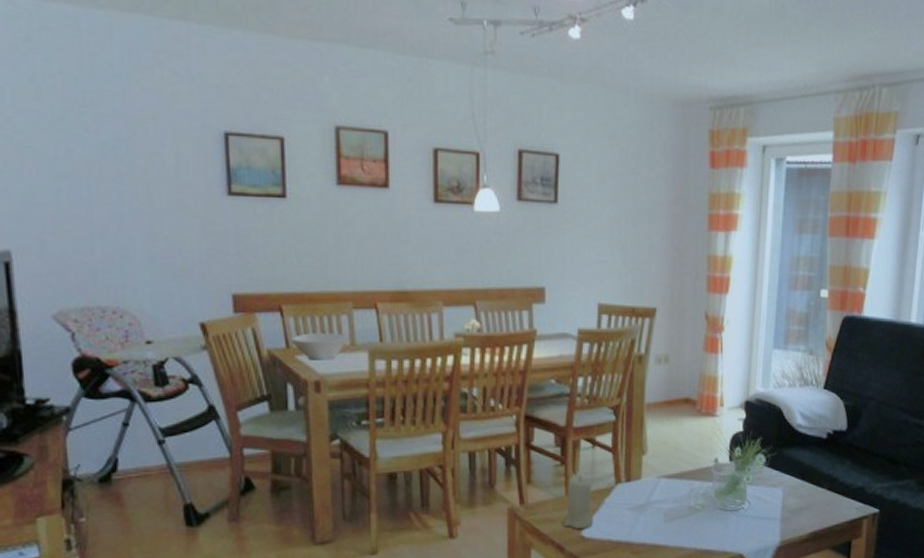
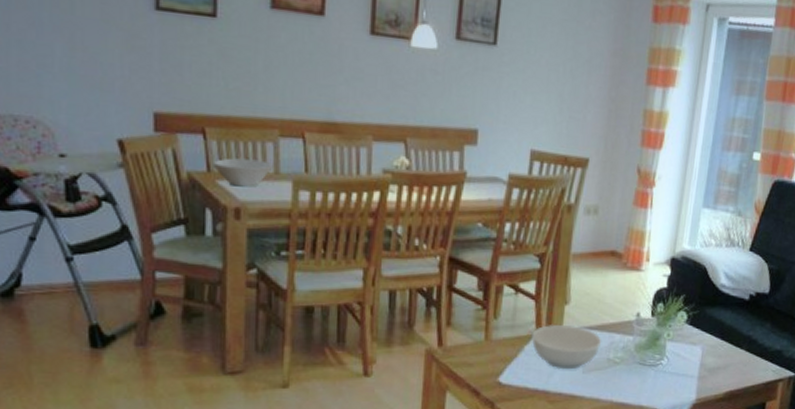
candle: present [562,476,593,529] -> none [479,321,514,374]
bowl: none [611,475,682,520] -> present [531,324,602,370]

